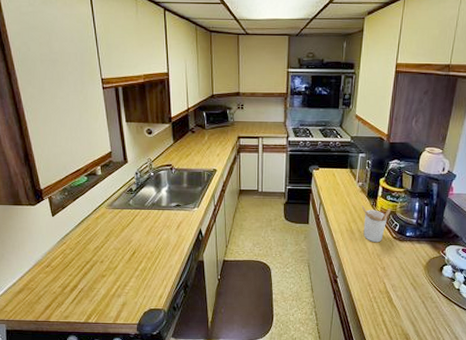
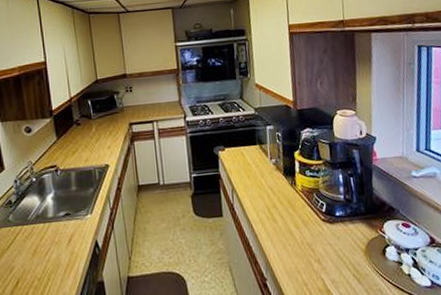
utensil holder: present [361,205,392,243] -> none [279,185,314,230]

